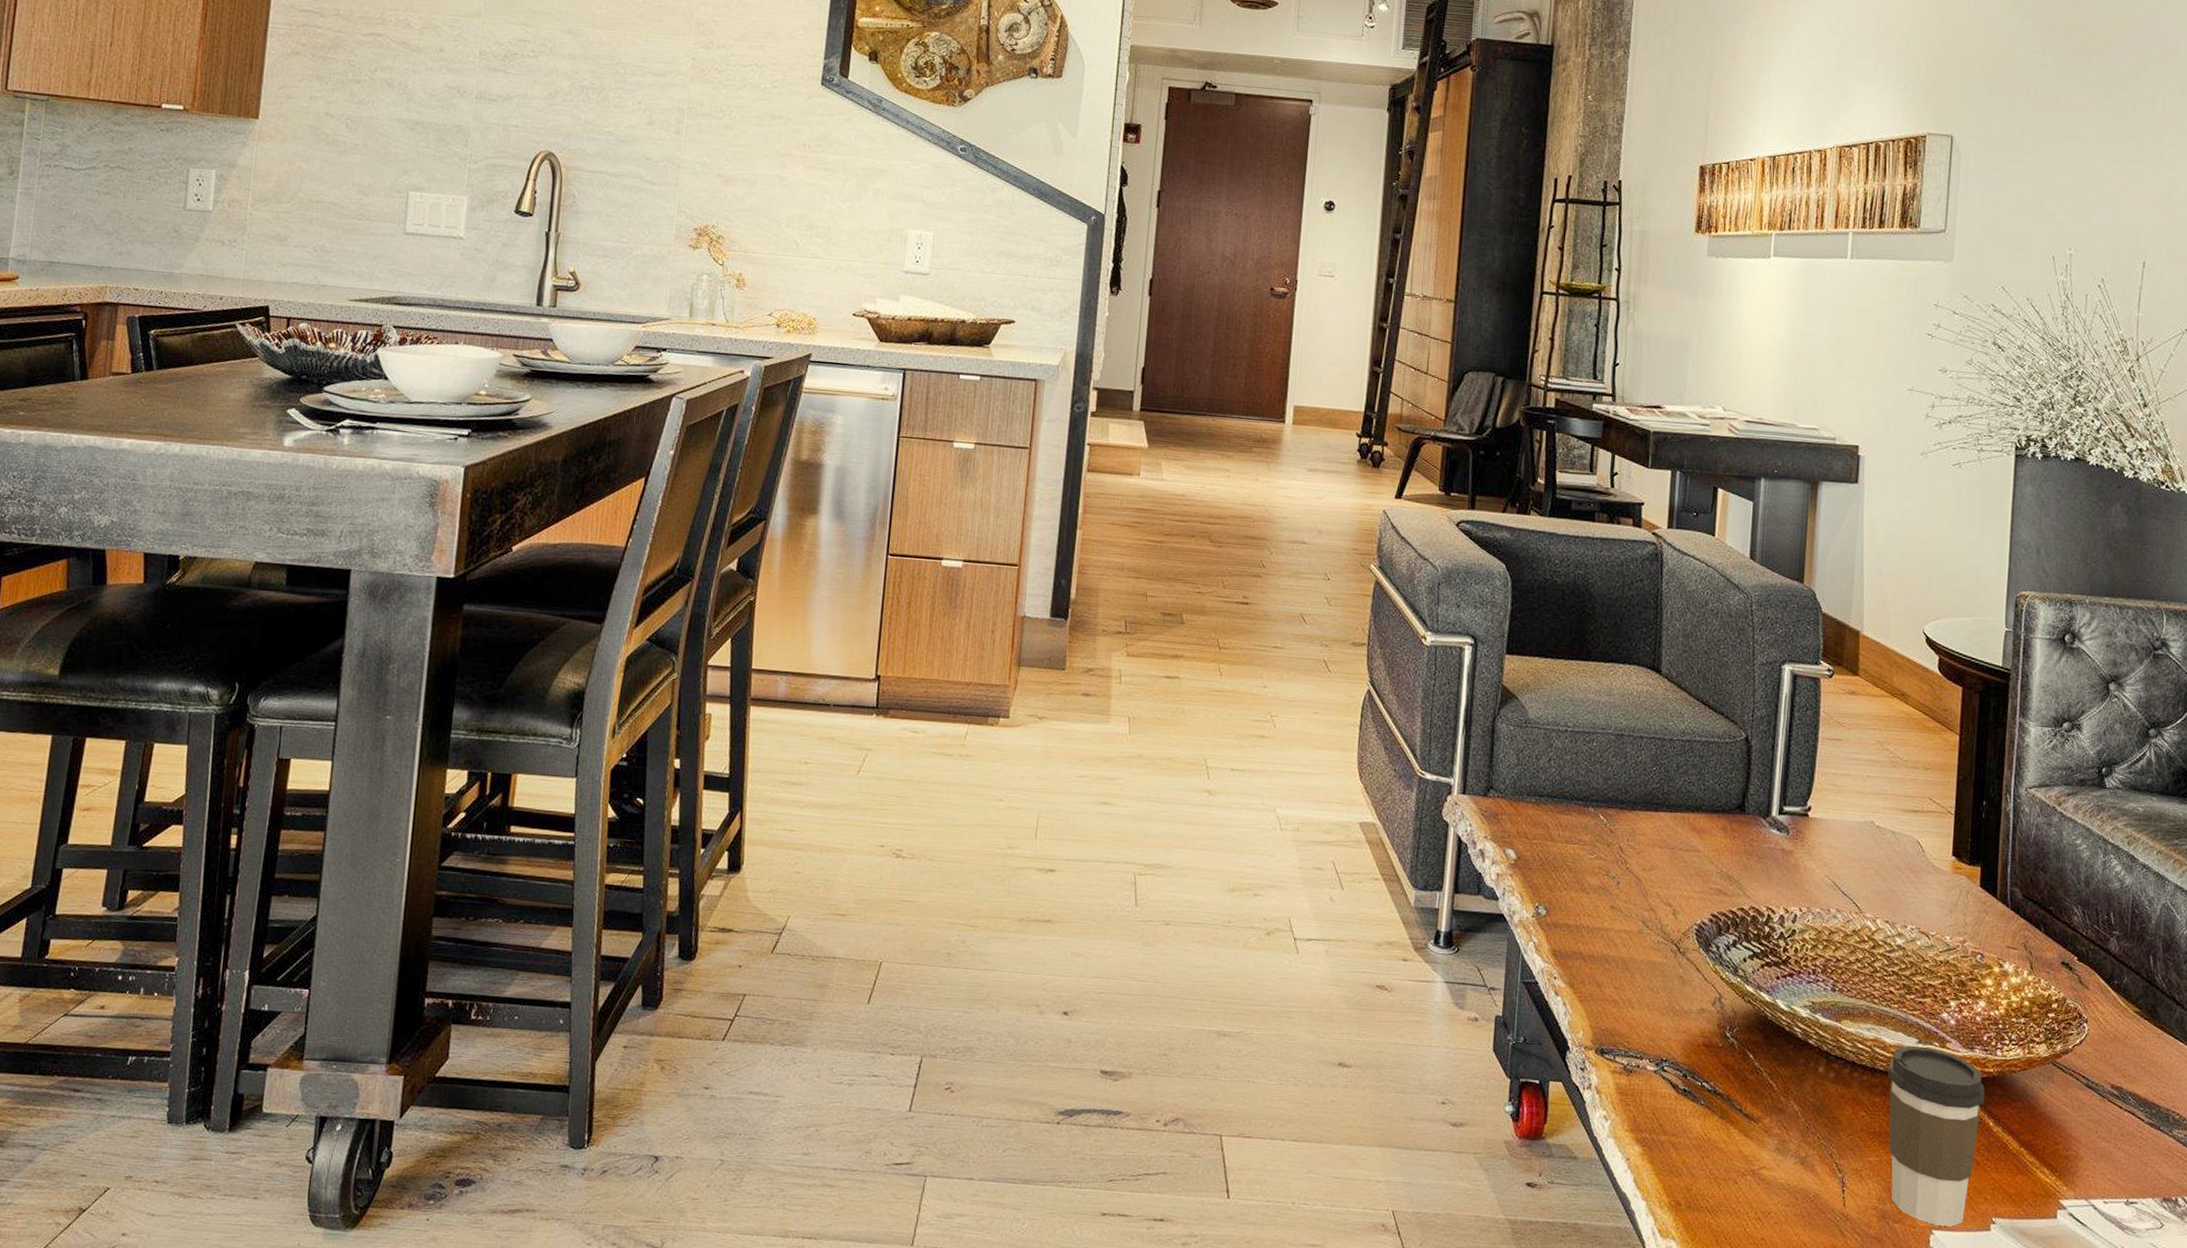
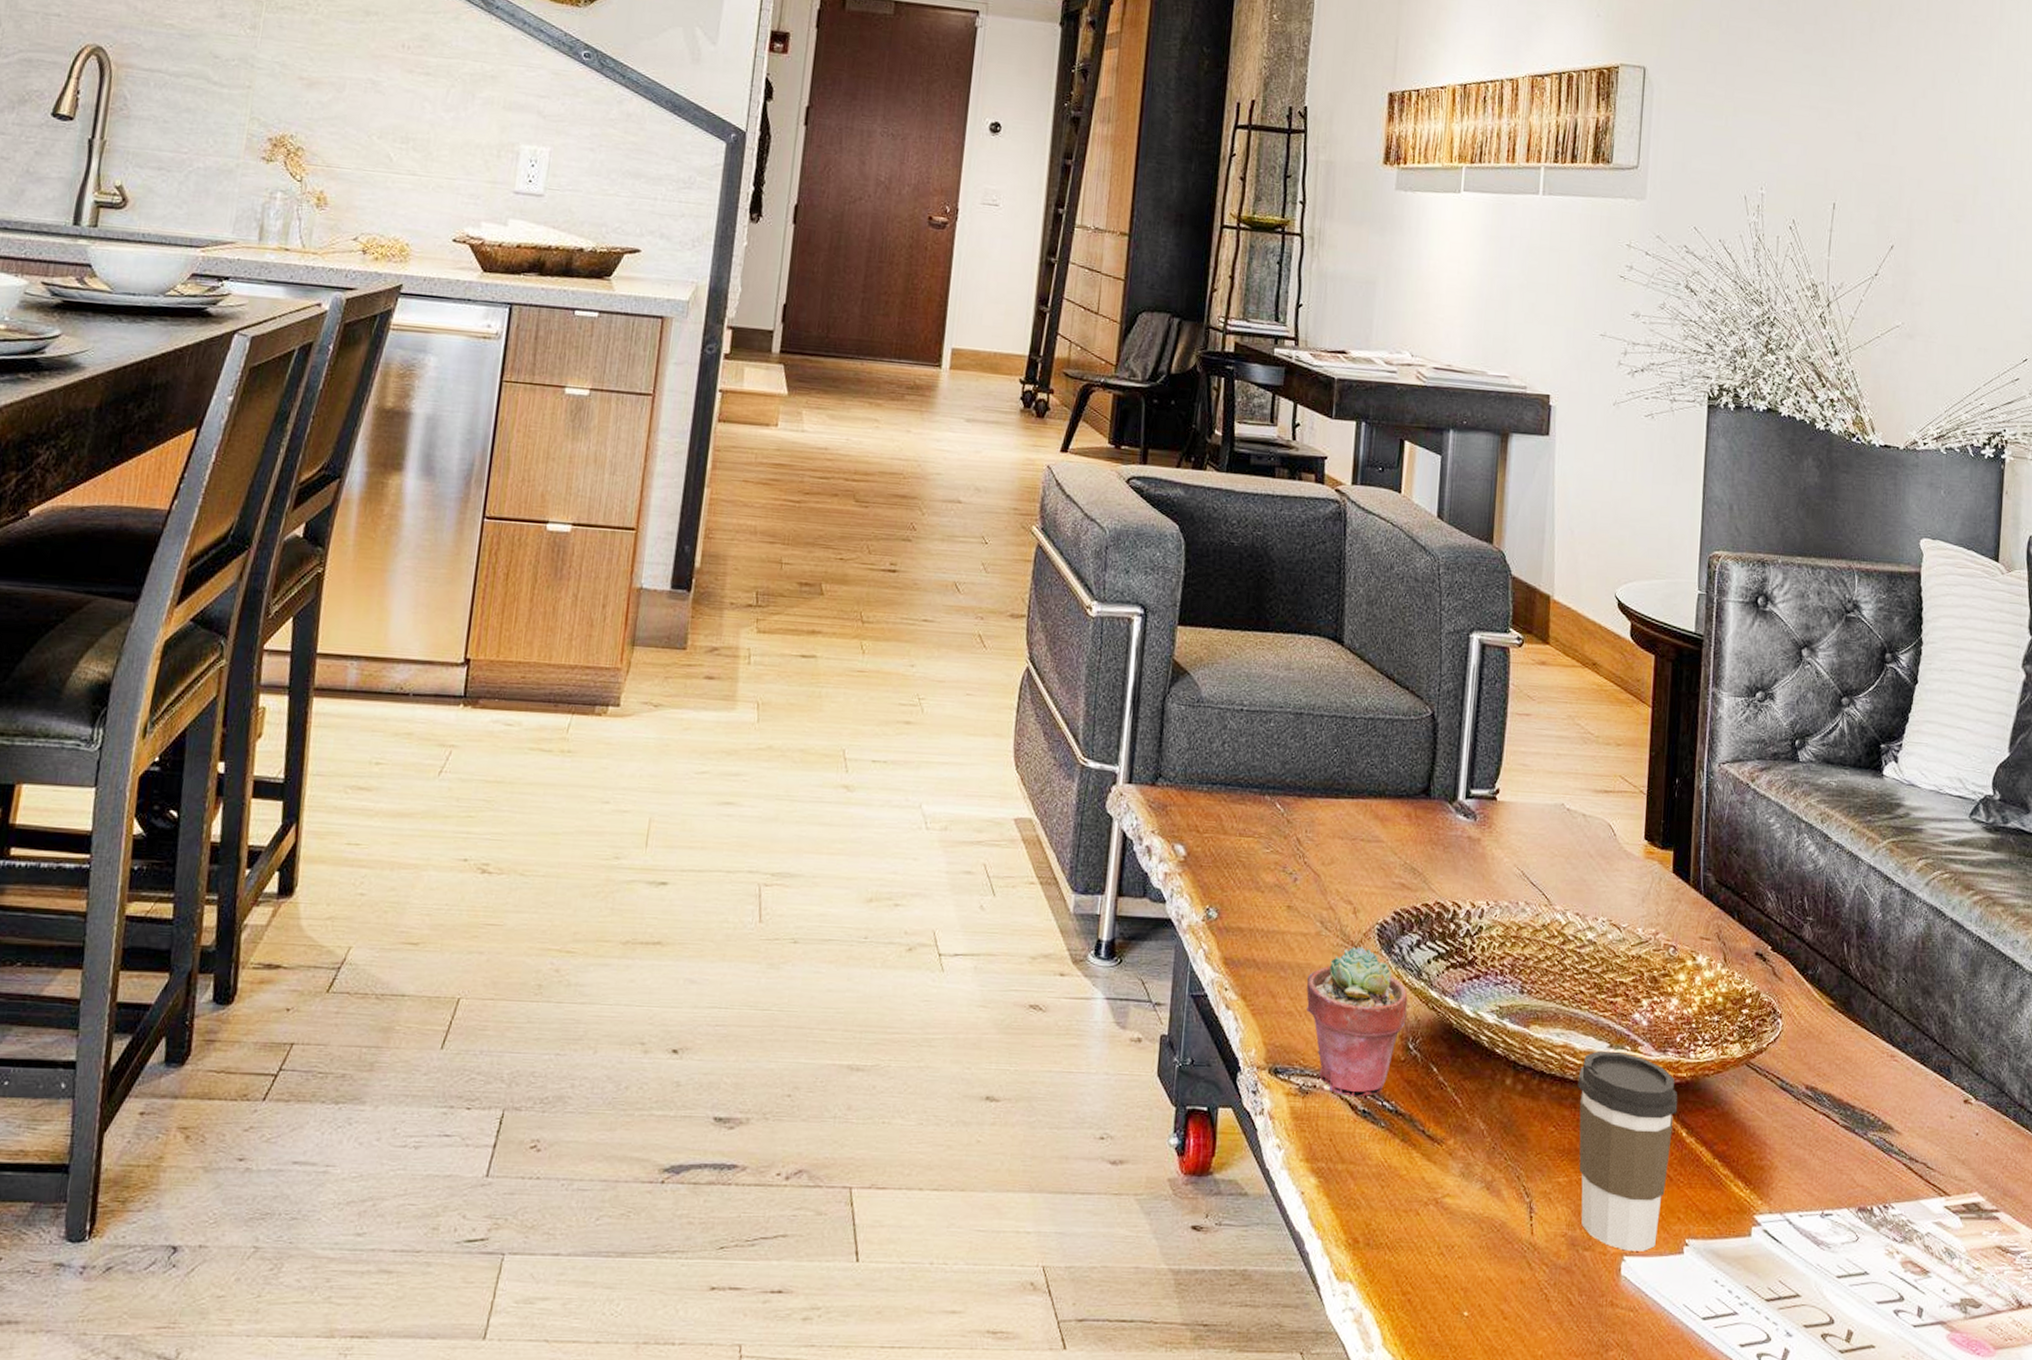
potted succulent: none [1630,944,1725,1078] -> present [1306,946,1408,1097]

